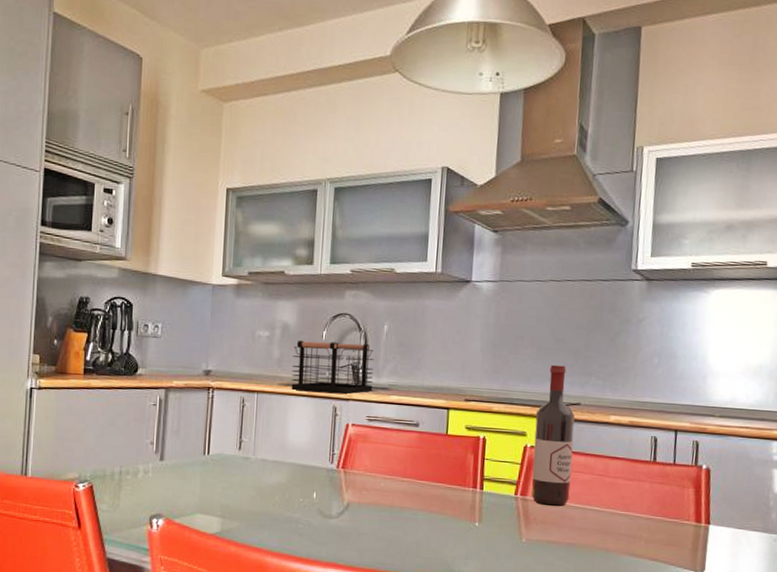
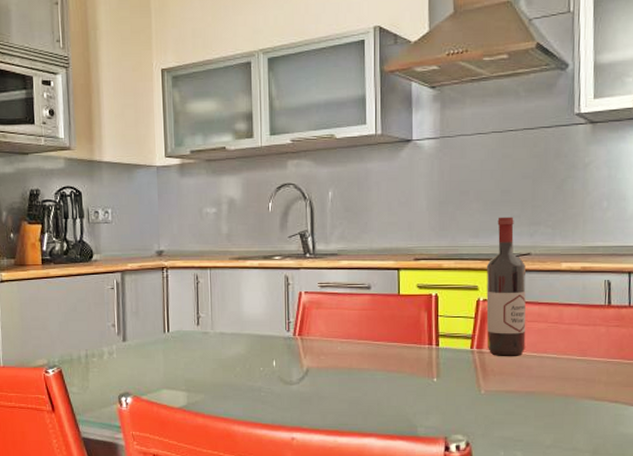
dish rack: present [291,340,374,394] -> none [241,211,322,264]

